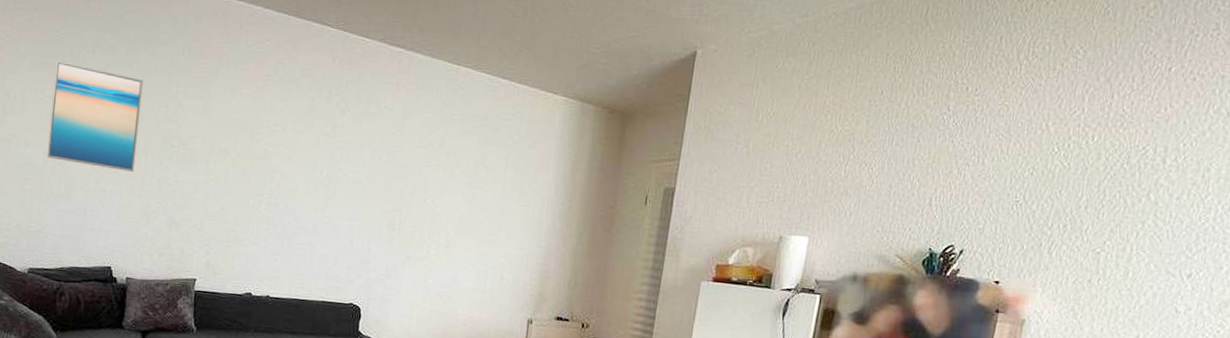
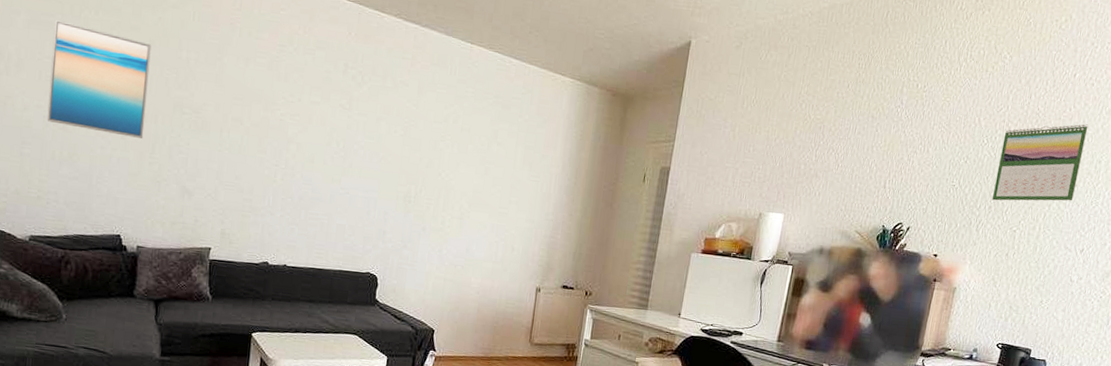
calendar: none [1068,125,1191,218] -> present [992,124,1088,201]

